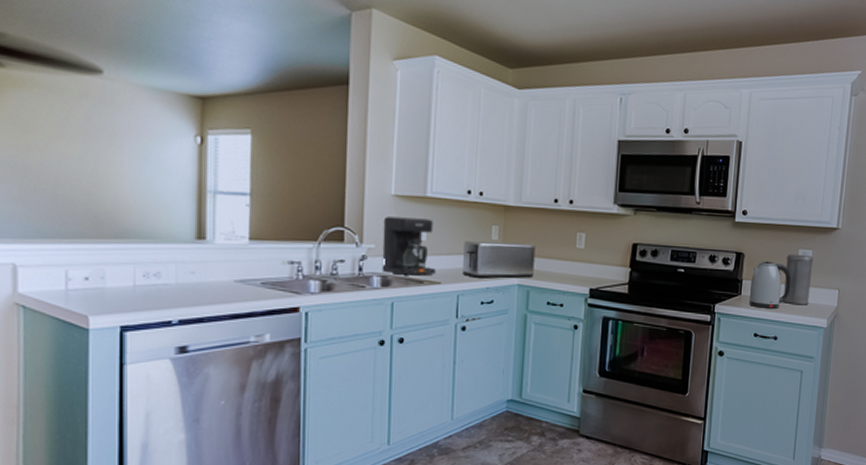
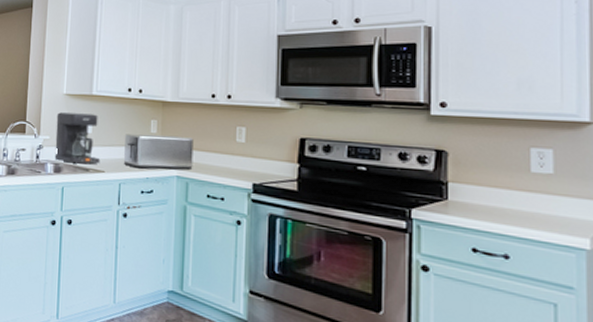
kettle: present [749,261,792,309] -> none [461,160,523,220]
canister: present [783,254,814,305] -> none [513,153,557,219]

